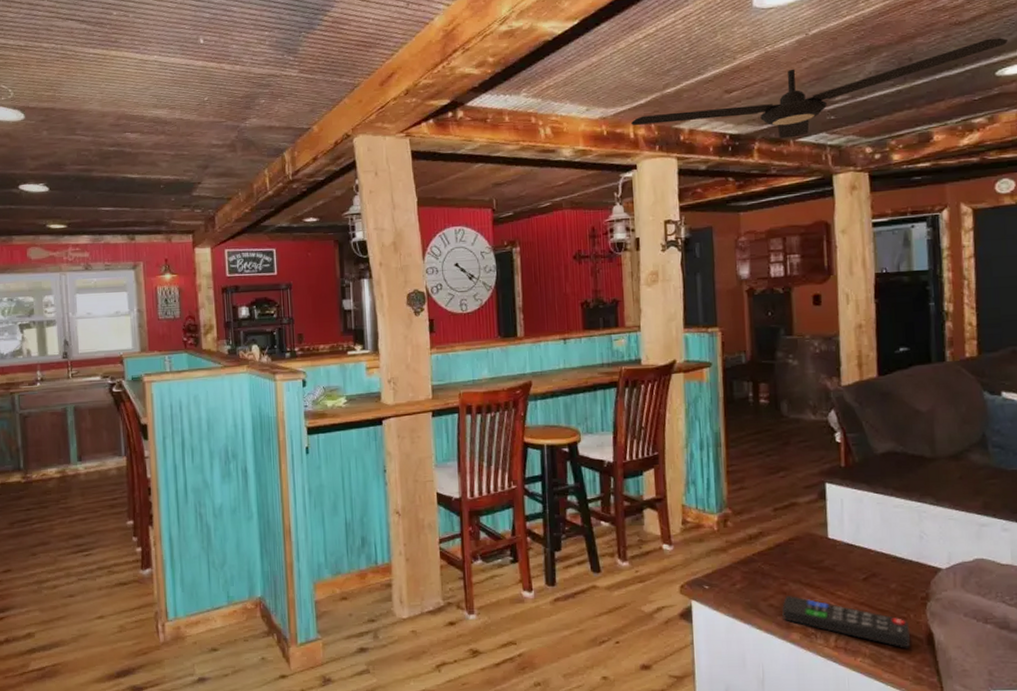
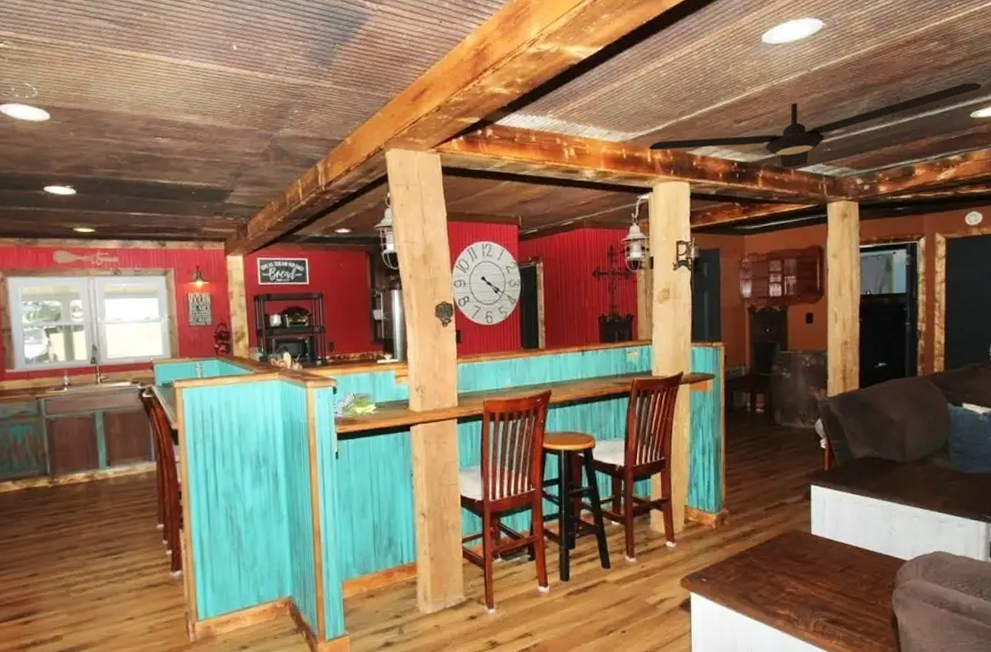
remote control: present [782,596,910,648] -> none [769,586,877,631]

